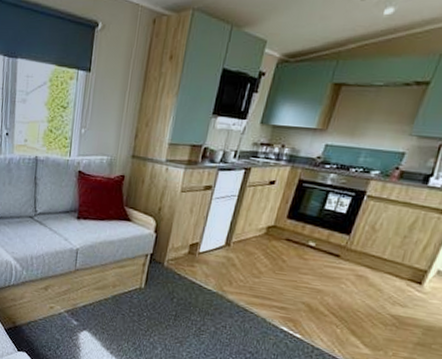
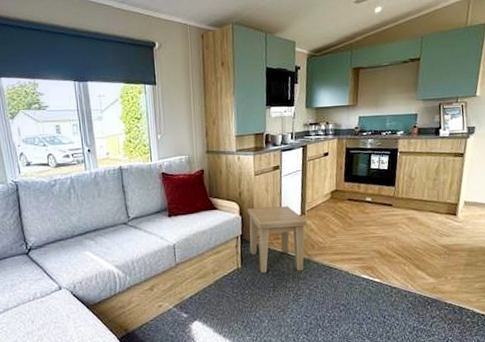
side table: none [157,226,231,307] -> present [247,206,308,273]

